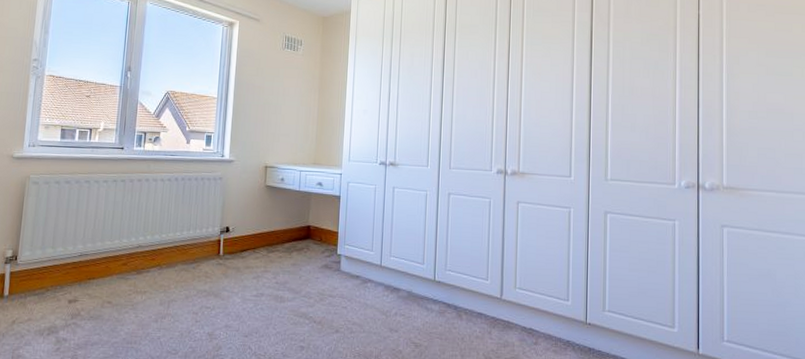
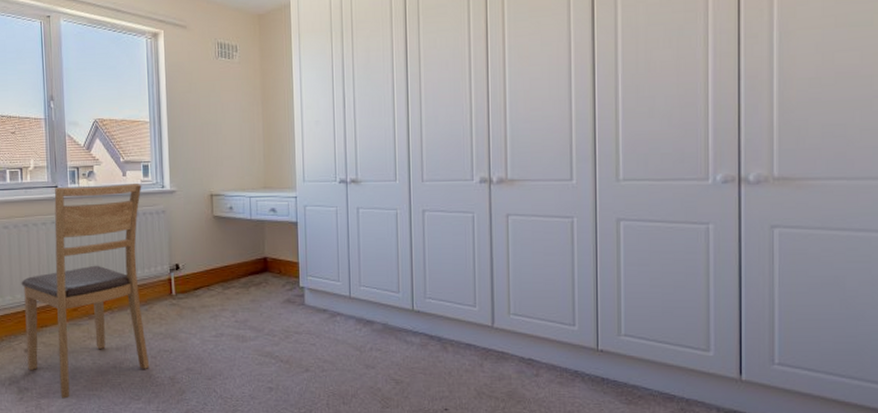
chair: none [69,149,203,351] -> present [21,184,150,399]

